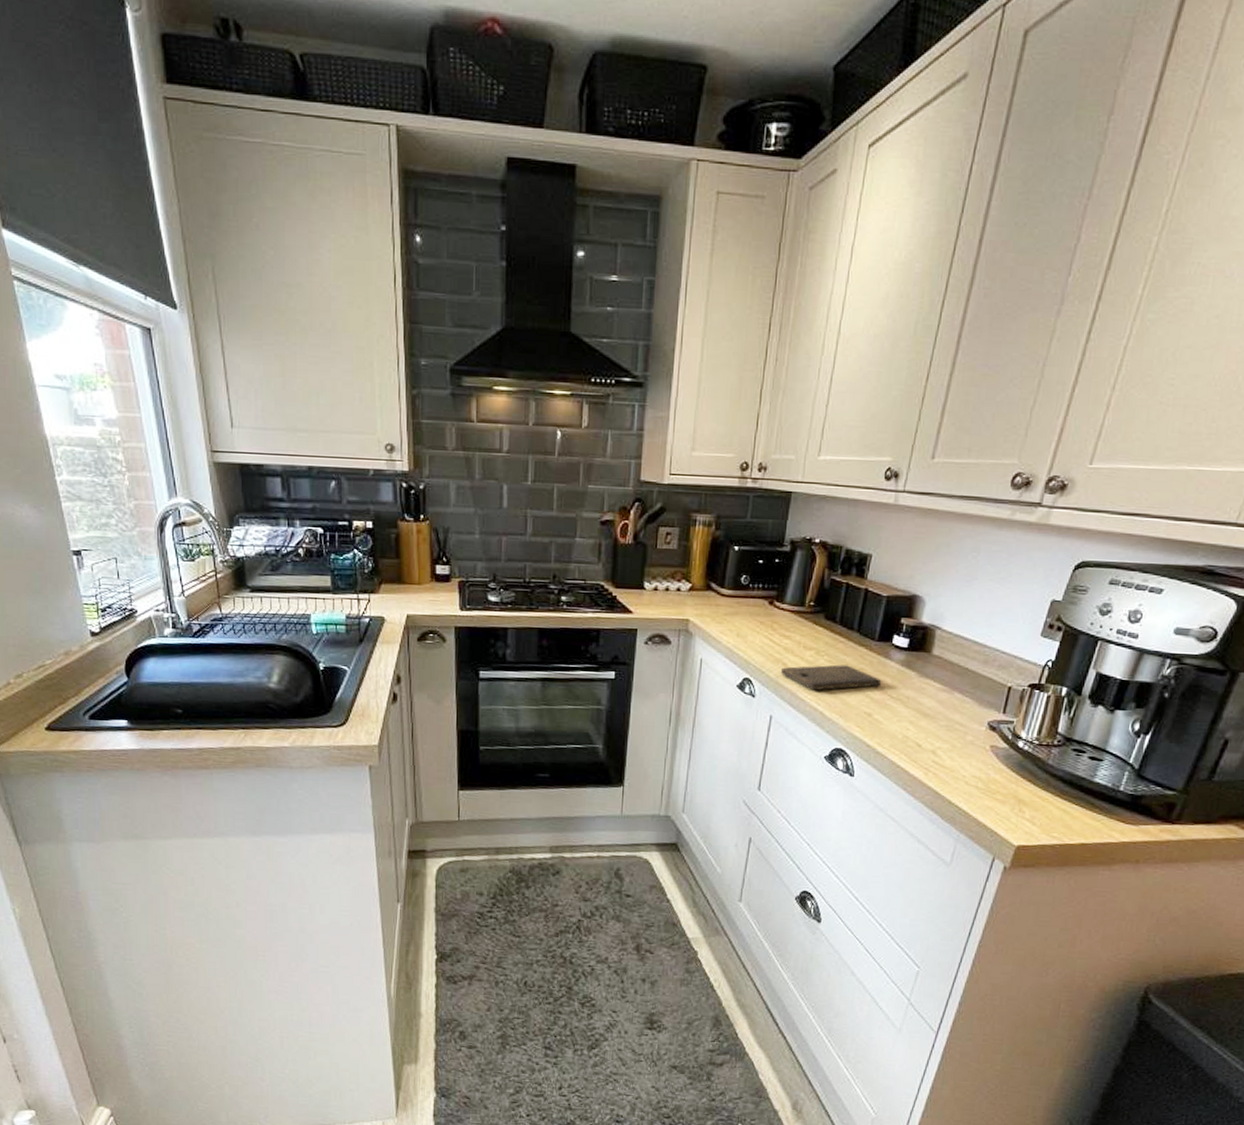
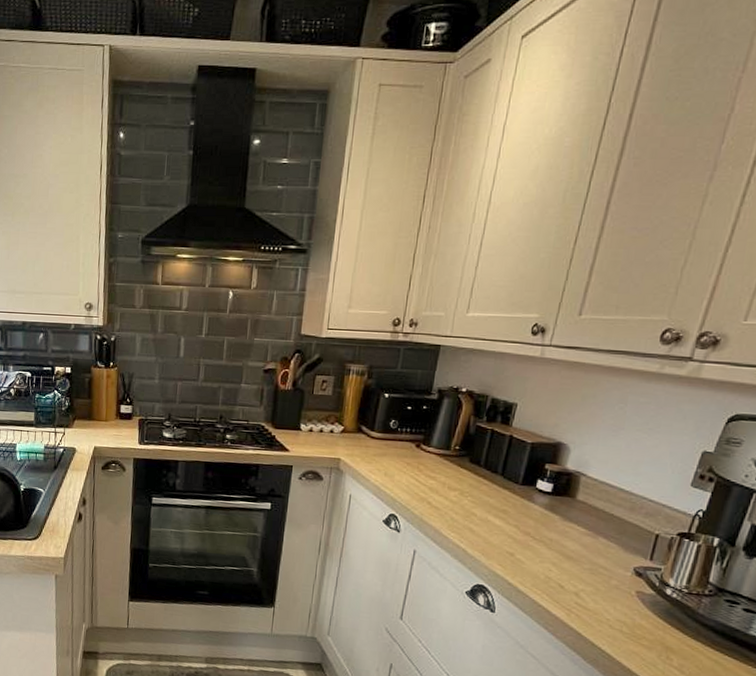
cutting board: present [780,664,882,691] -> none [425,505,525,529]

